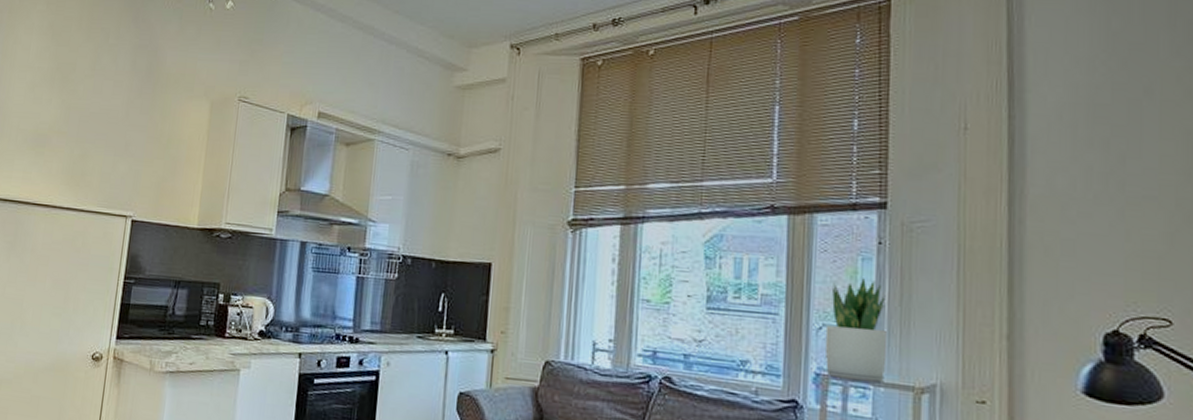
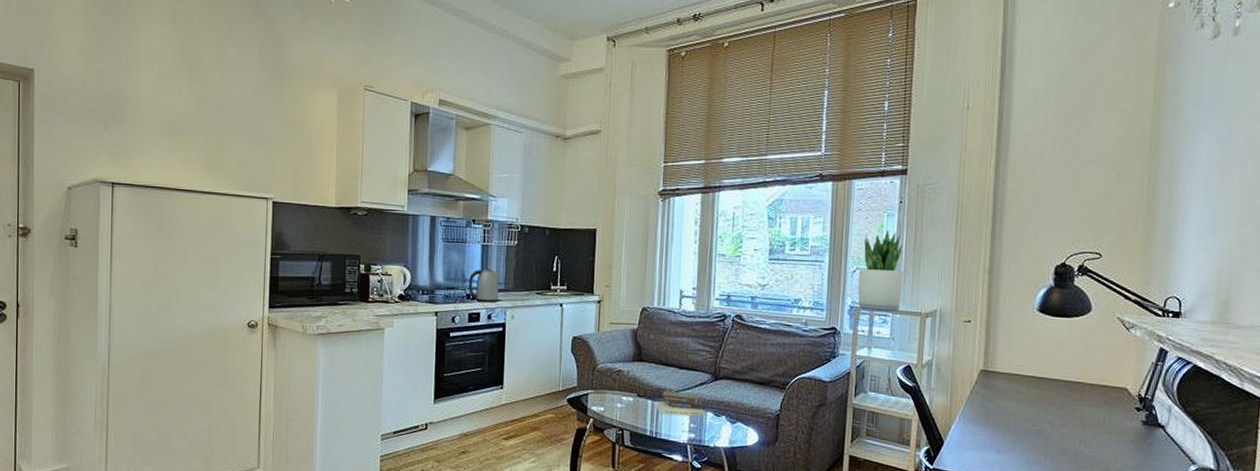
kettle: none [338,305,376,347] -> present [469,269,500,304]

